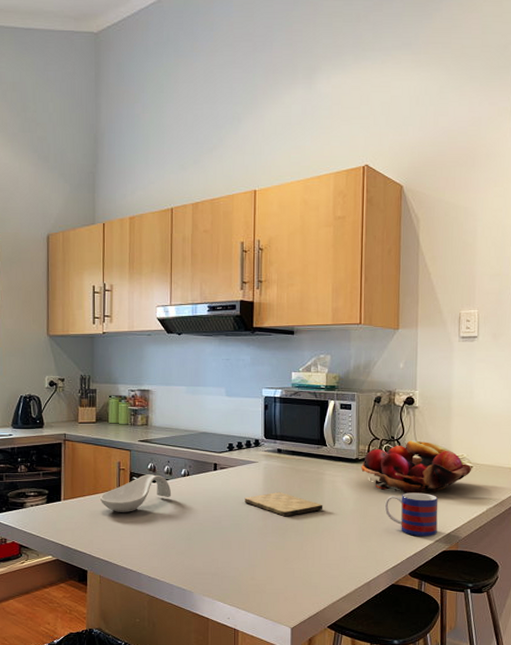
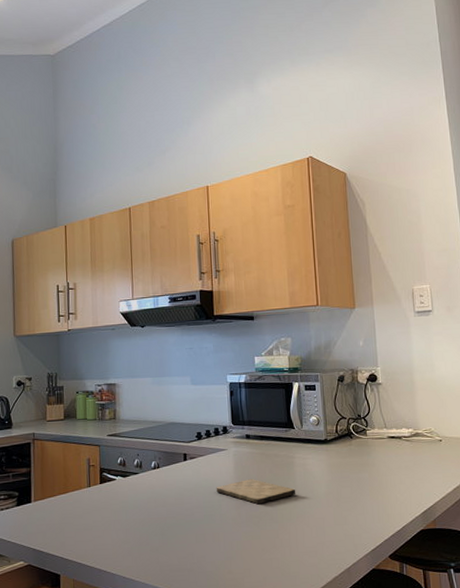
spoon rest: present [99,474,172,512] -> none [70,469,143,511]
fruit basket: present [361,440,472,494] -> none [331,417,441,472]
mug: present [384,492,439,537] -> none [357,470,413,517]

